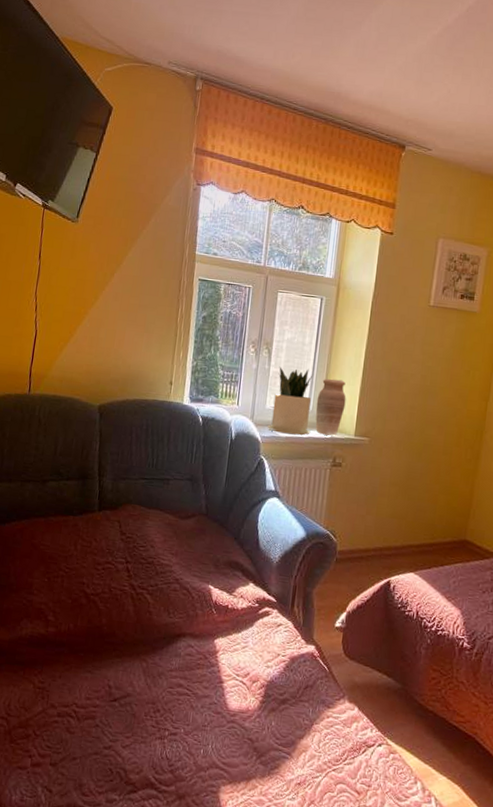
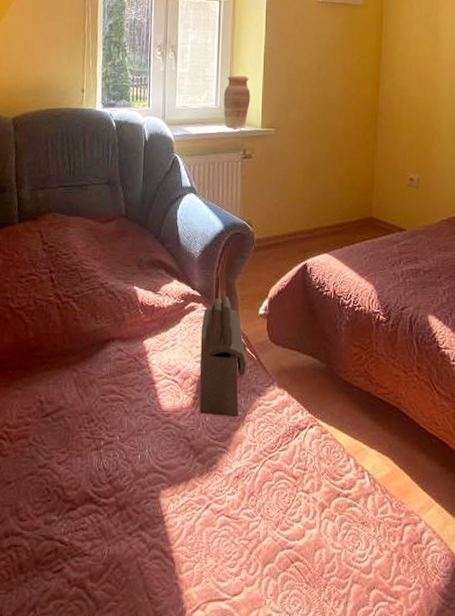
handbag: none [266,604,320,725] -> present [199,295,247,417]
planter: present [267,366,313,436] -> none [179,67,220,132]

